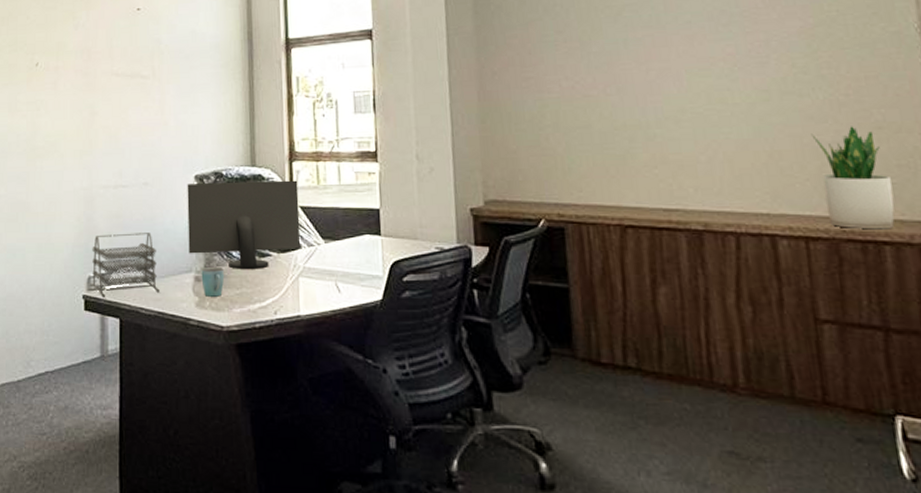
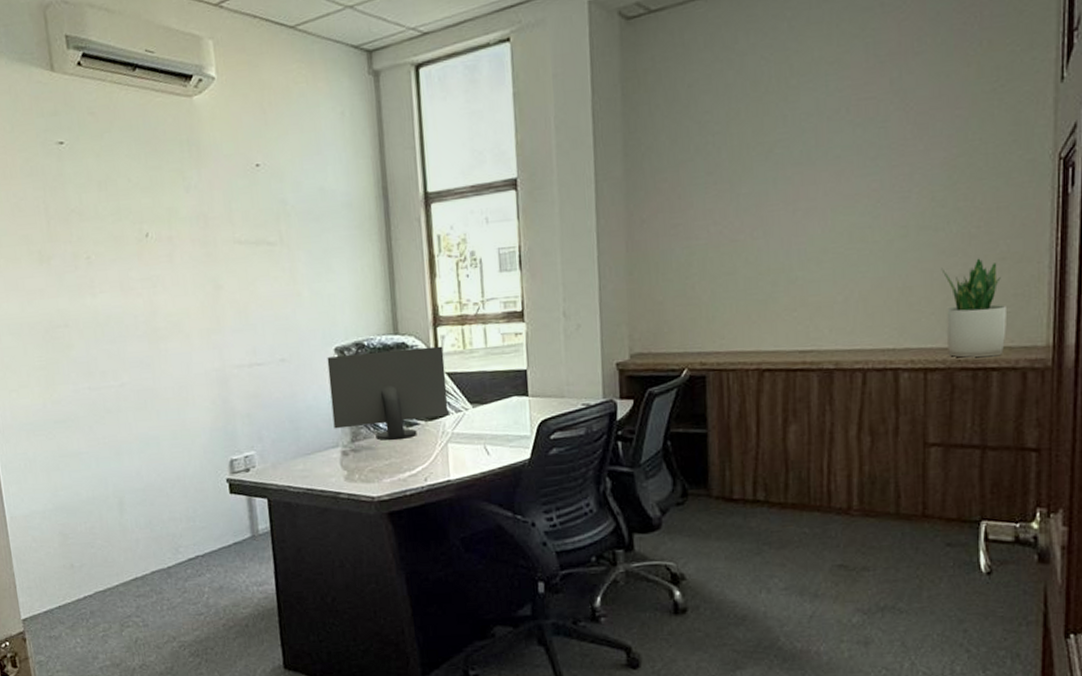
file organizer: present [90,233,160,297] -> none [231,410,307,479]
mug: present [201,268,225,297] -> none [348,440,373,470]

